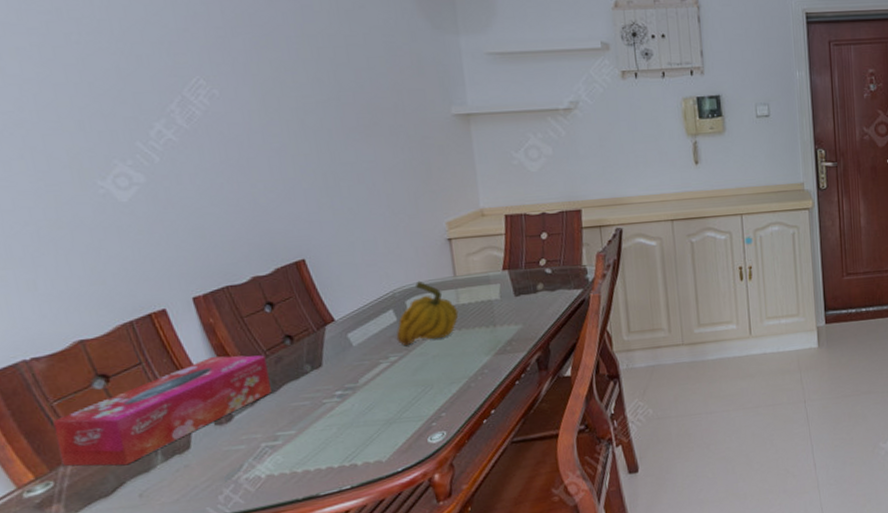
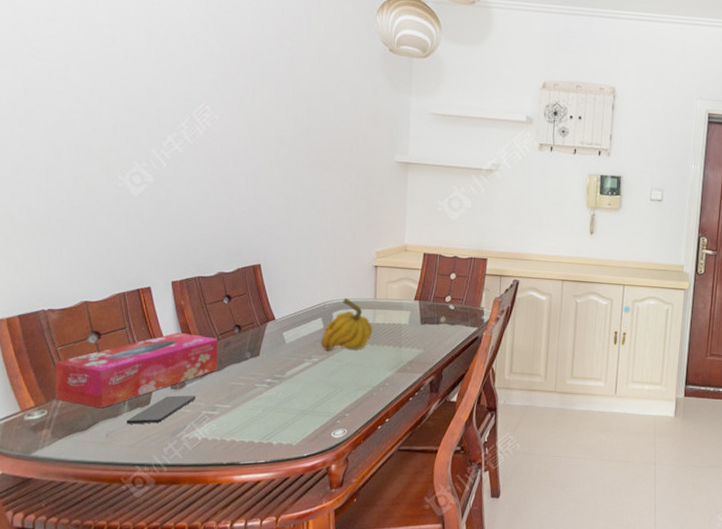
smartphone: none [163,427,250,477] -> present [127,395,196,424]

